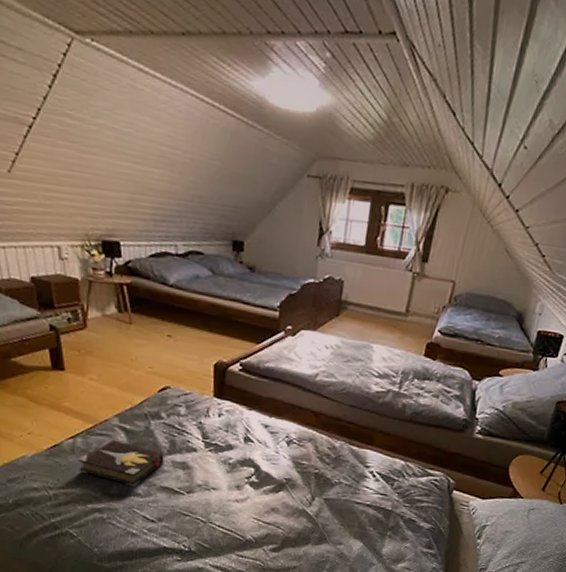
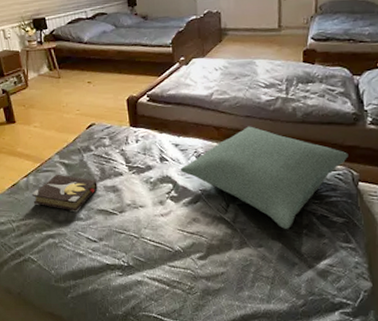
pillow: none [265,416,450,529] -> present [180,126,349,229]

